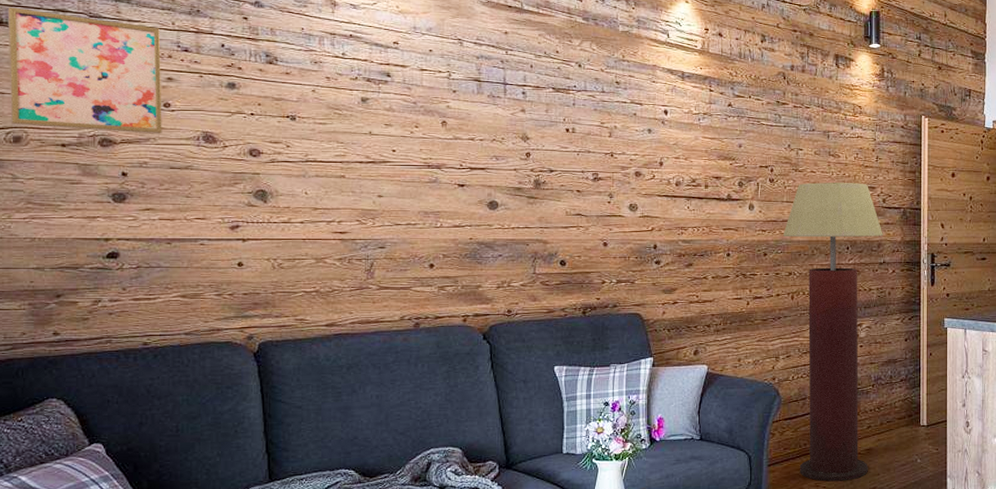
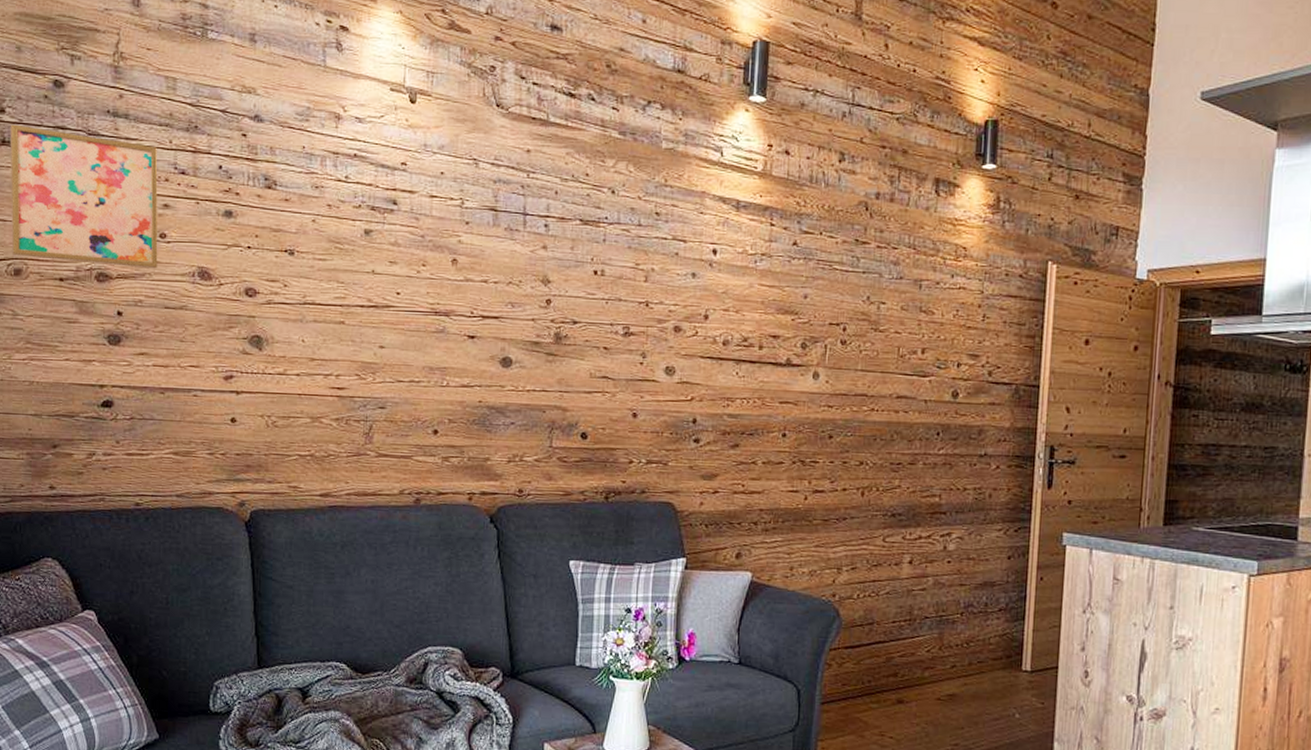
floor lamp: present [783,182,883,482] -> none [855,346,986,733]

